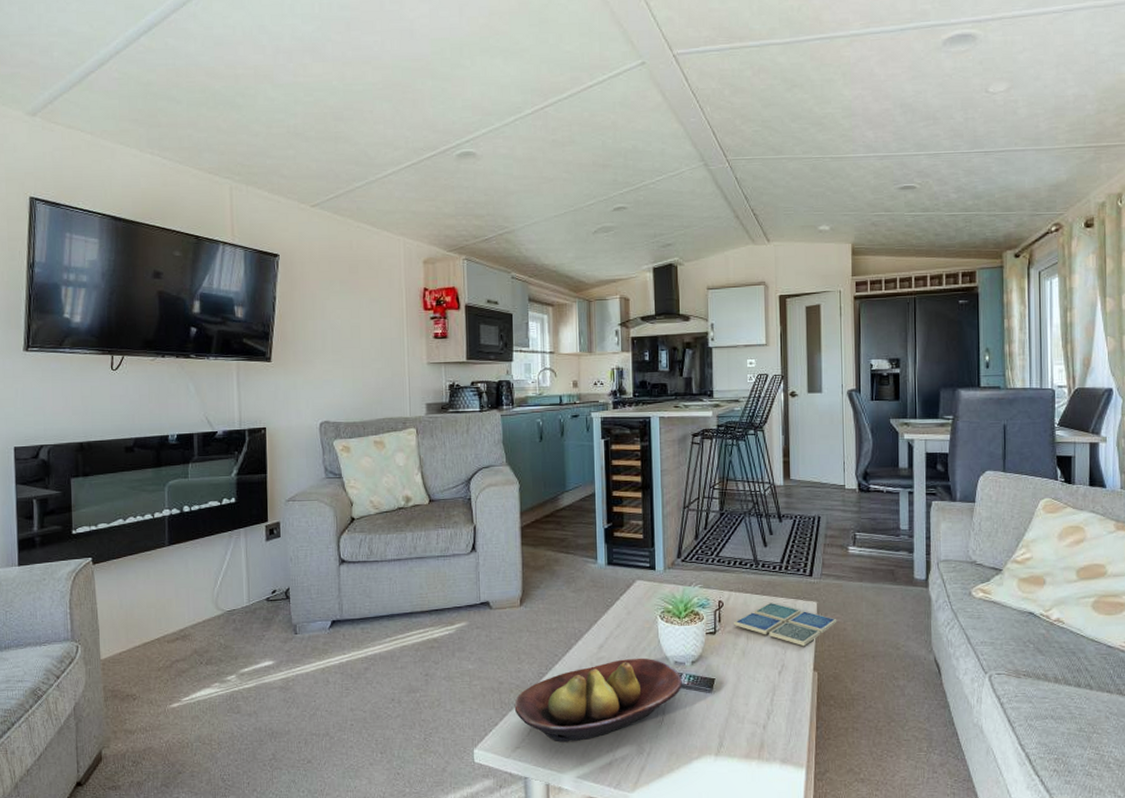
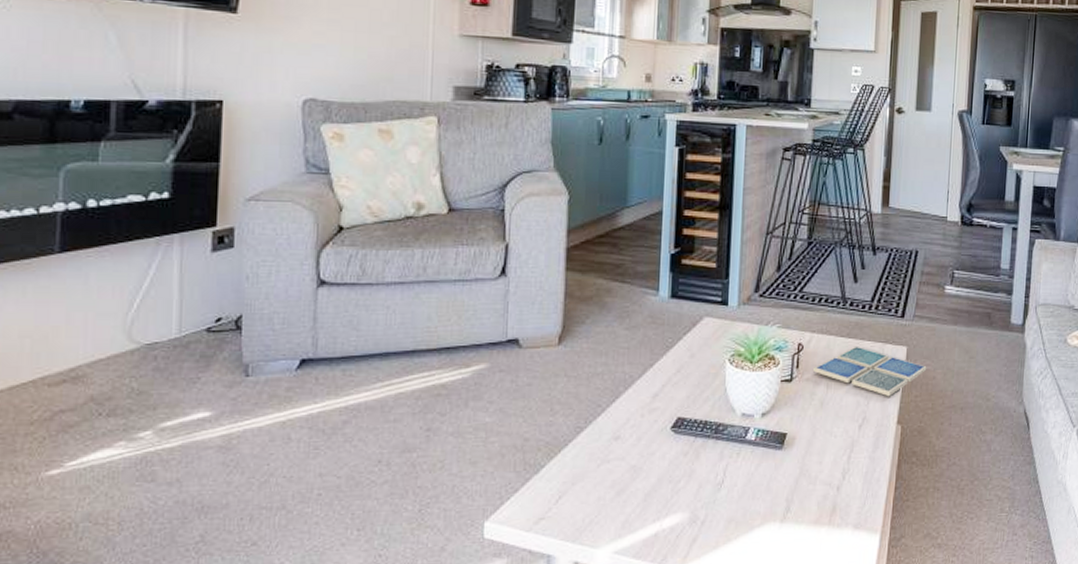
fruit bowl: present [514,658,682,742] -> none [541,409,749,511]

